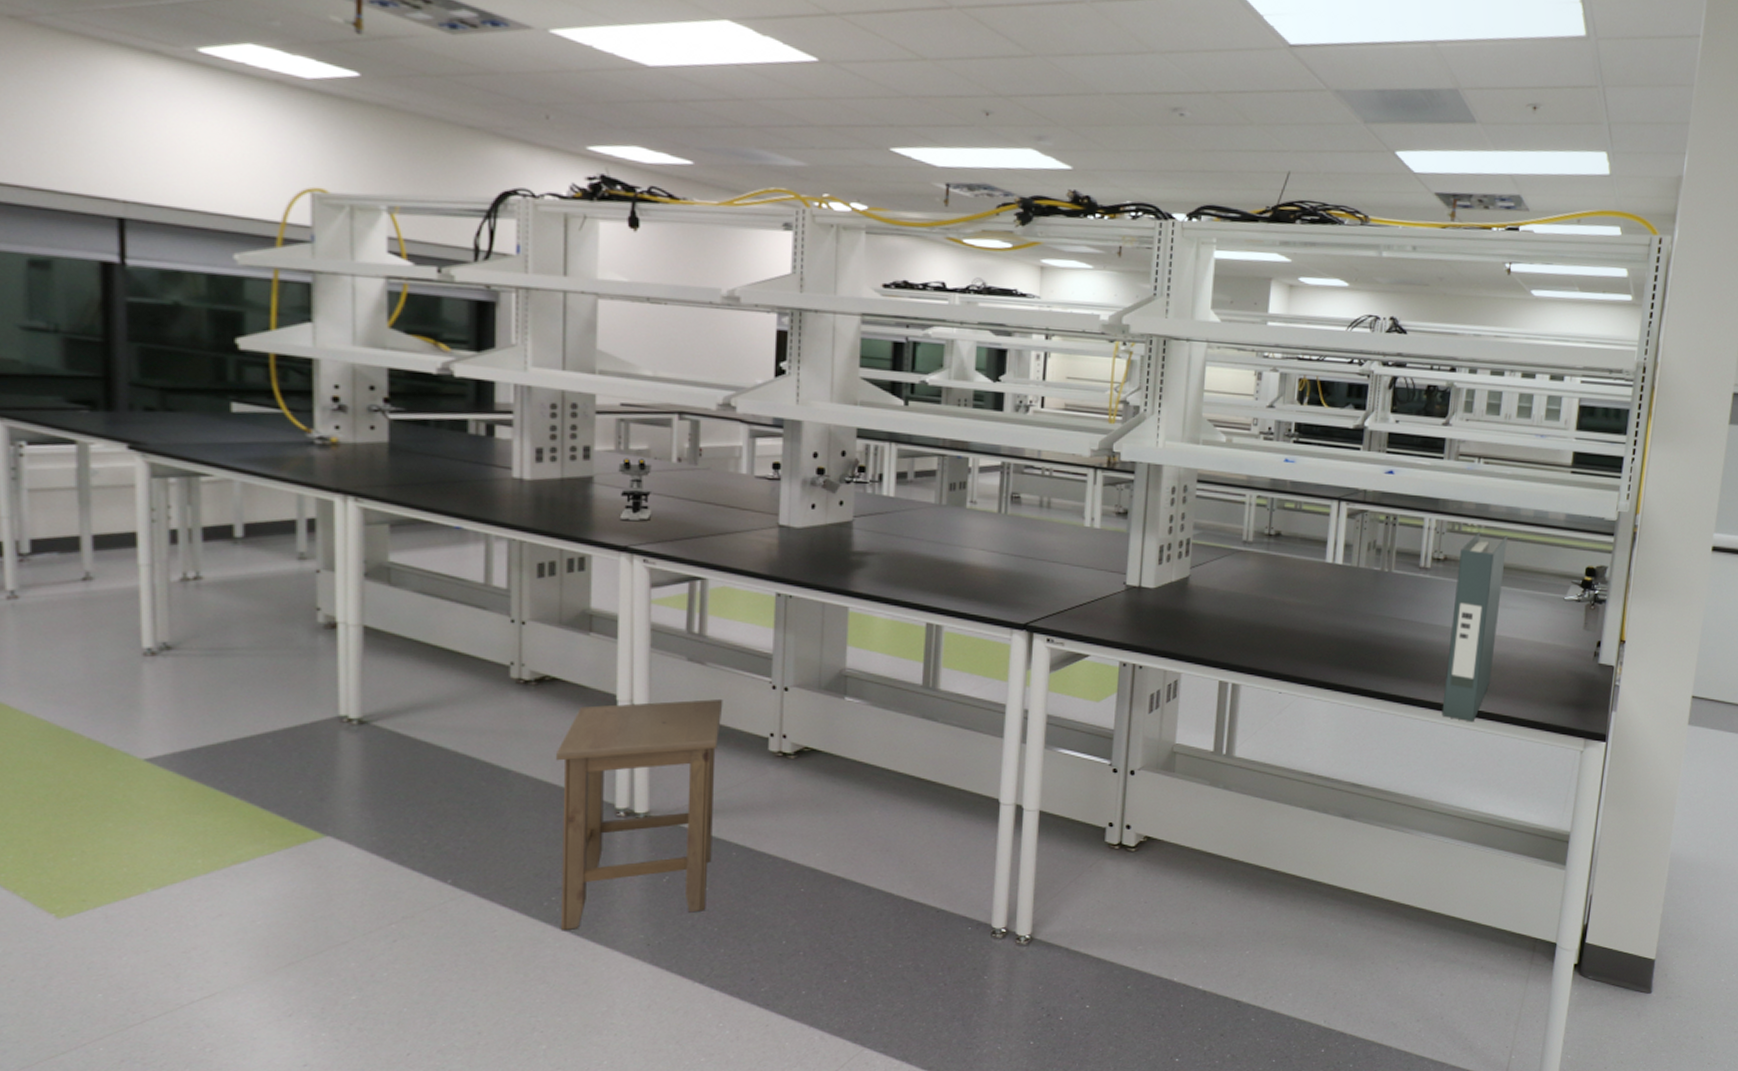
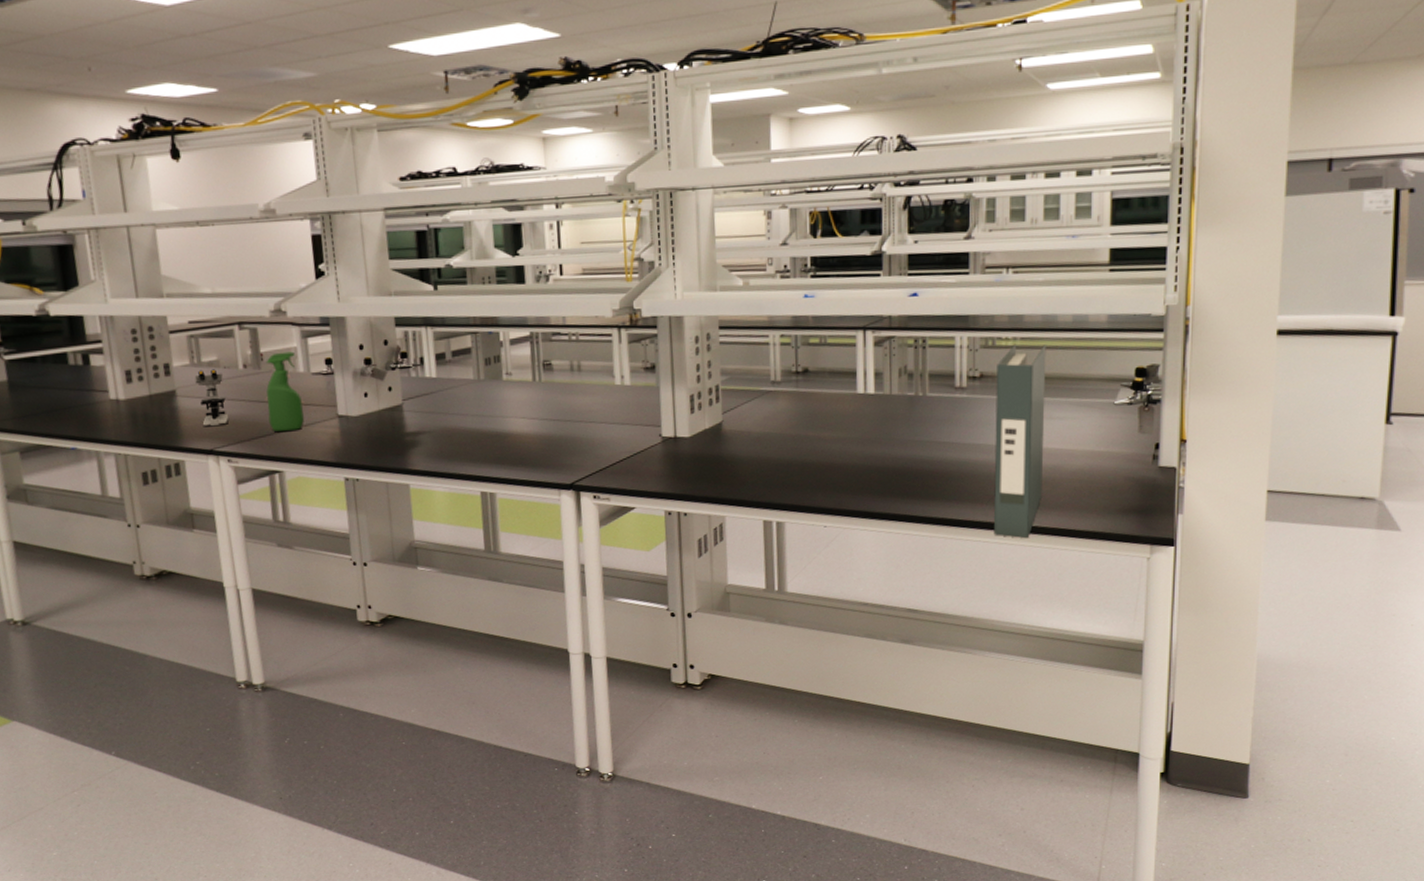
stool: present [555,699,723,931] -> none [180,579,324,790]
spray bottle: none [698,449,741,536] -> present [266,351,305,433]

